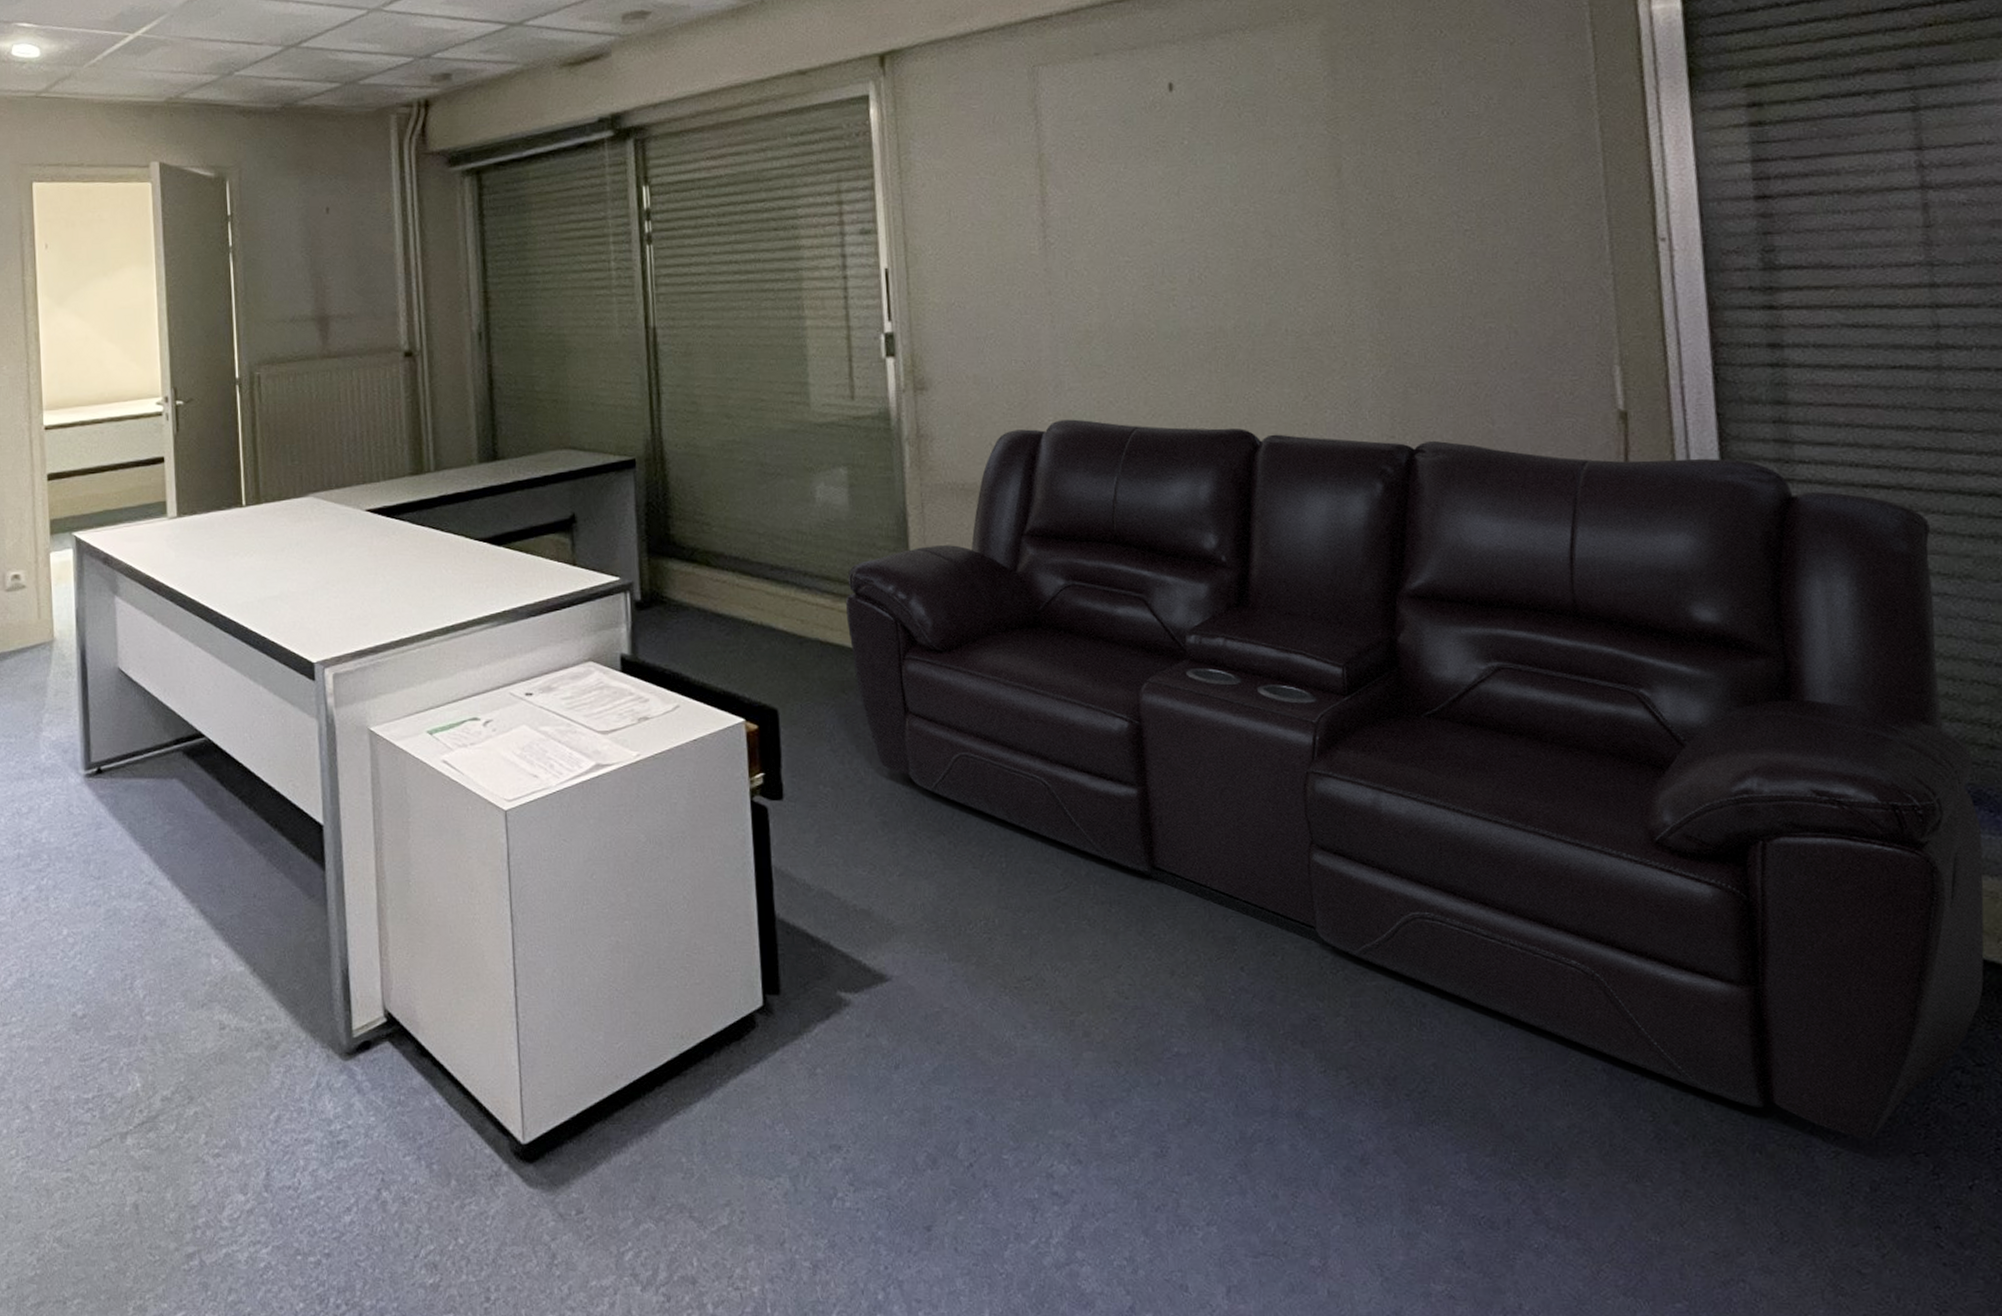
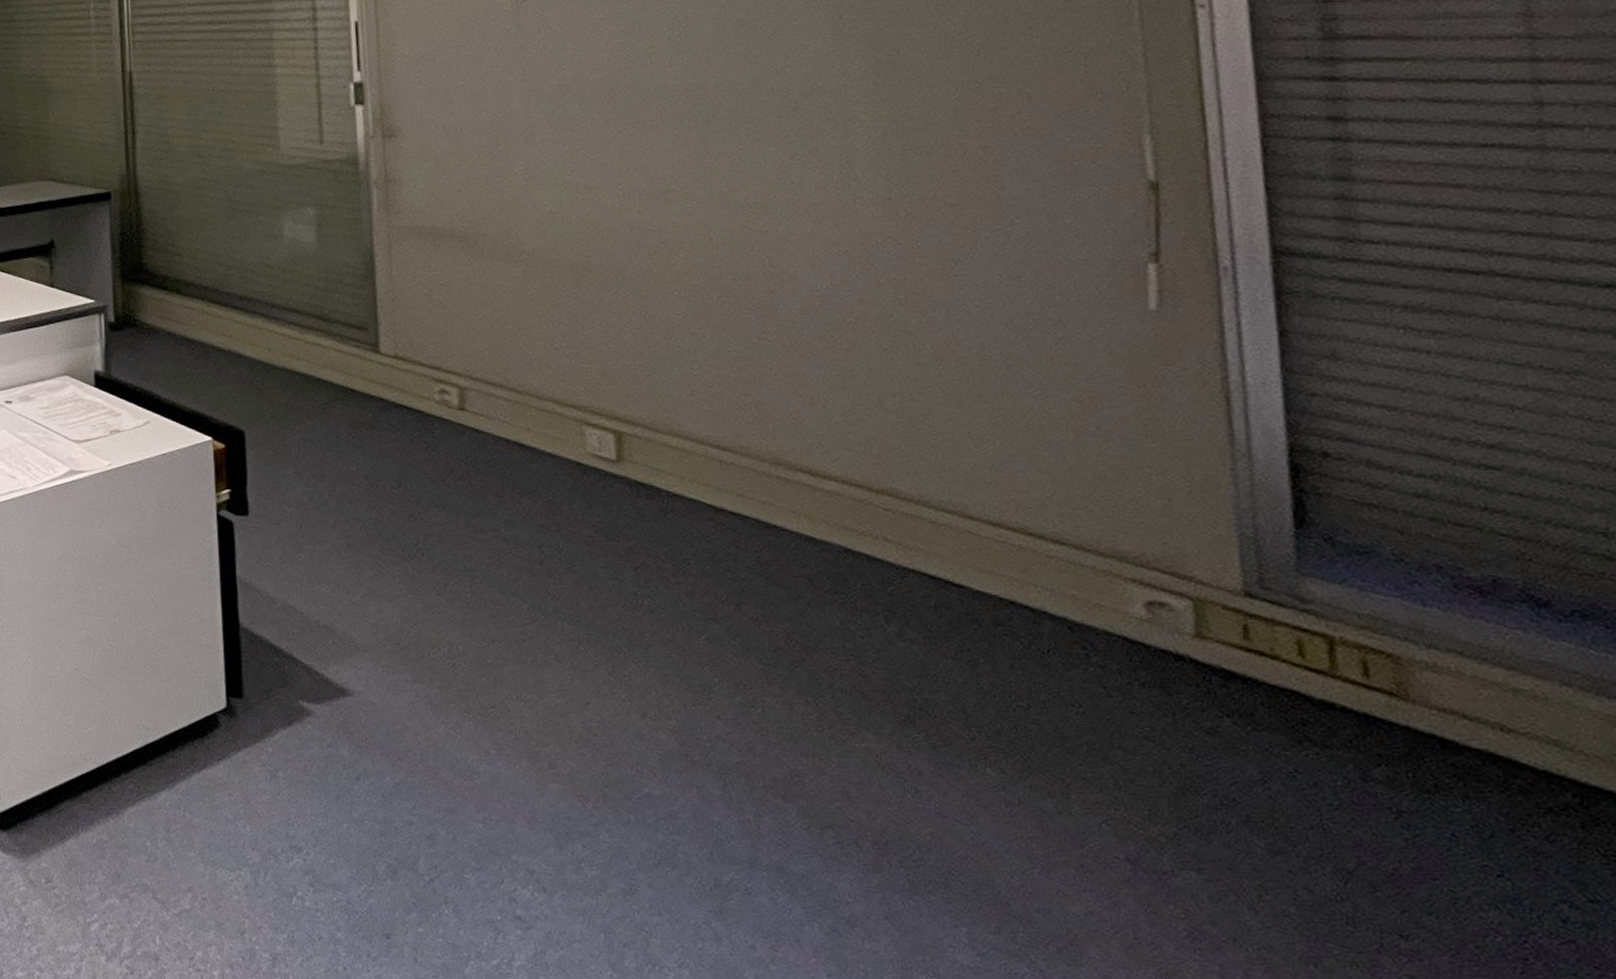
sofa: present [846,419,1985,1139] -> none [312,170,1599,966]

